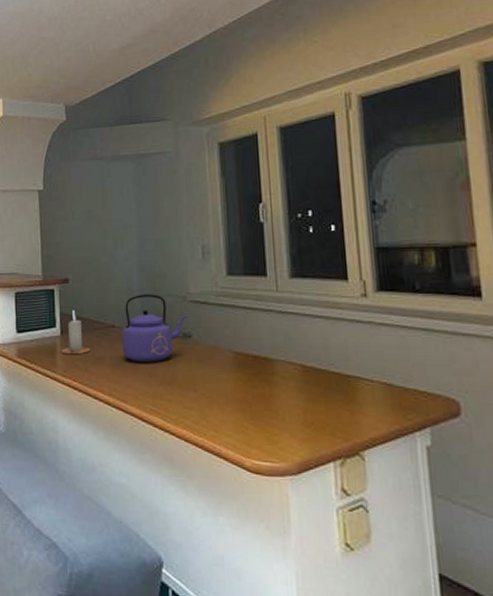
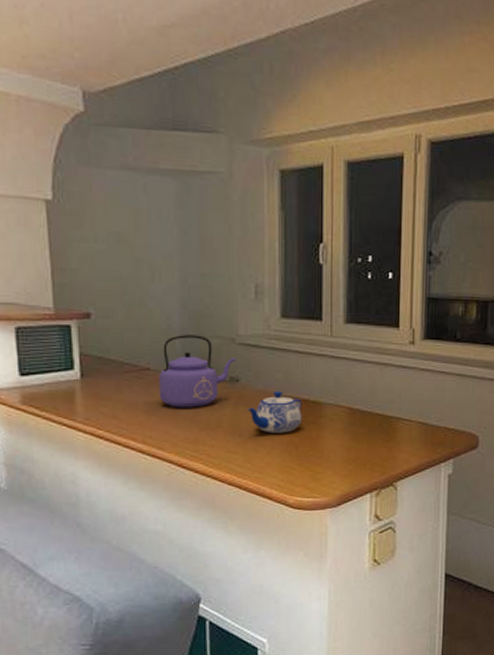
candle: present [62,310,91,355] -> none [82,350,120,401]
teapot: none [199,346,253,390] -> present [246,390,302,433]

